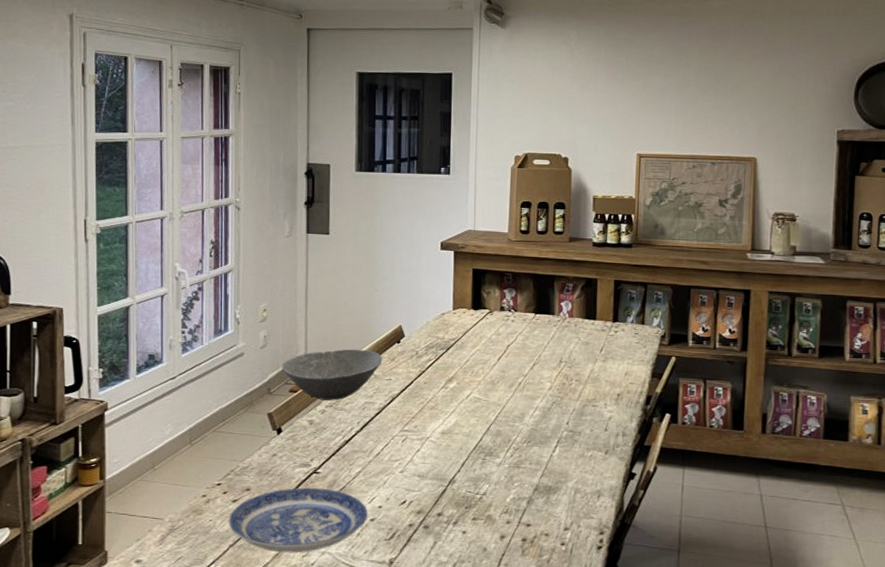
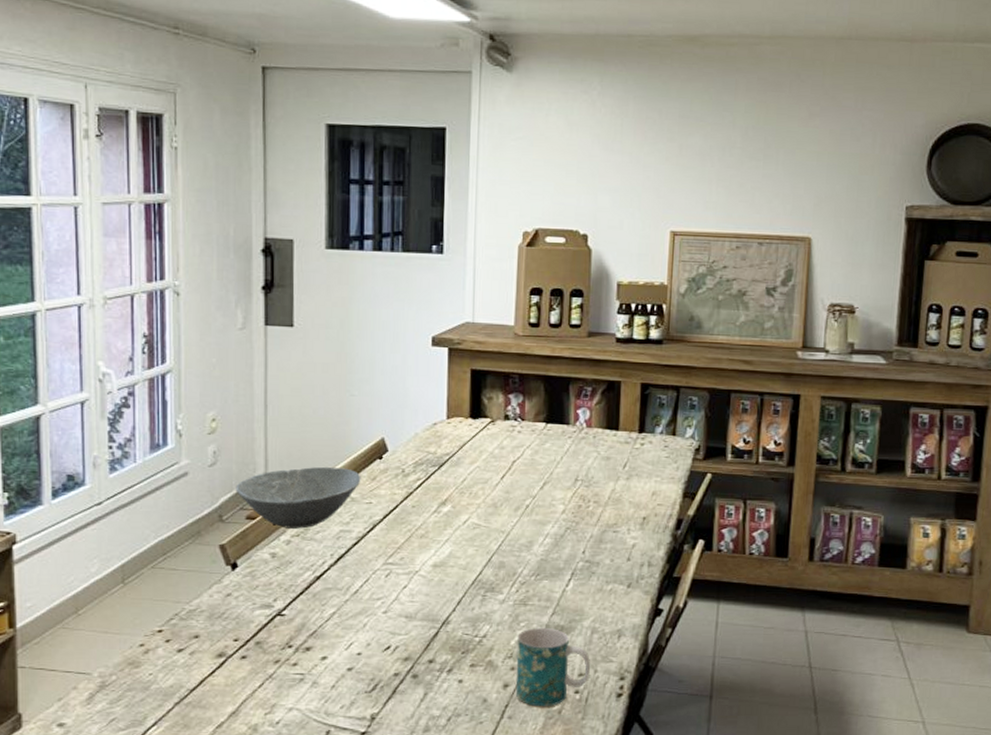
plate: present [228,487,368,553] -> none [172,633,345,710]
mug: none [511,487,575,556] -> present [516,627,591,706]

